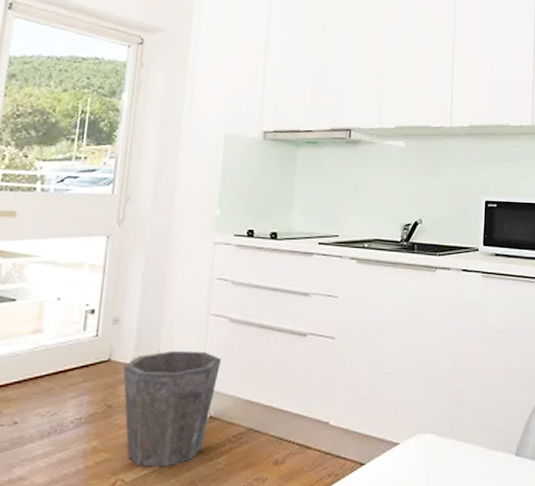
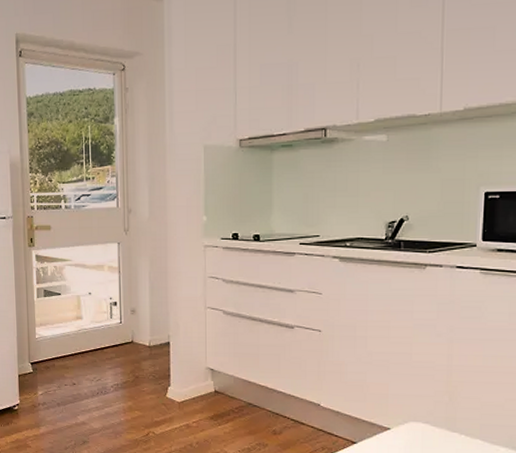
waste bin: present [123,350,222,468] -> none [144,336,221,427]

